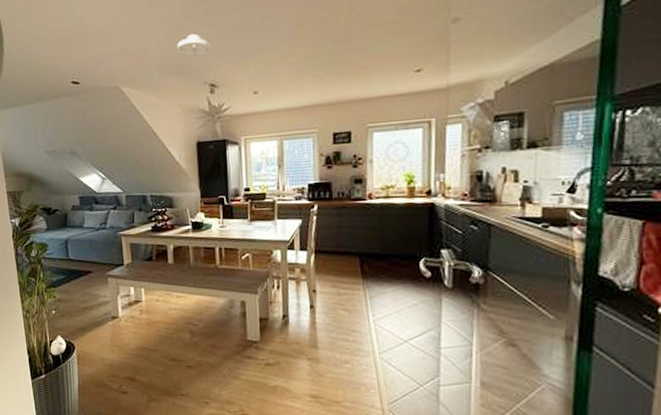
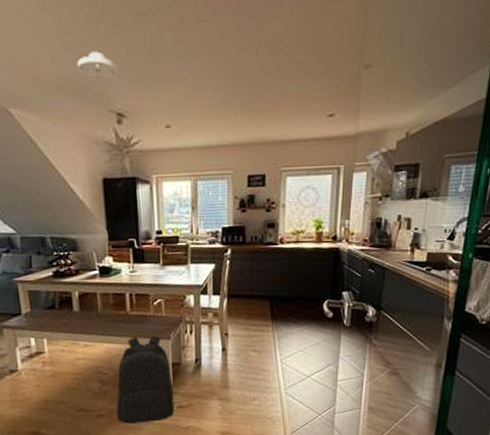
backpack: none [205,289,262,378] -> present [116,335,175,424]

